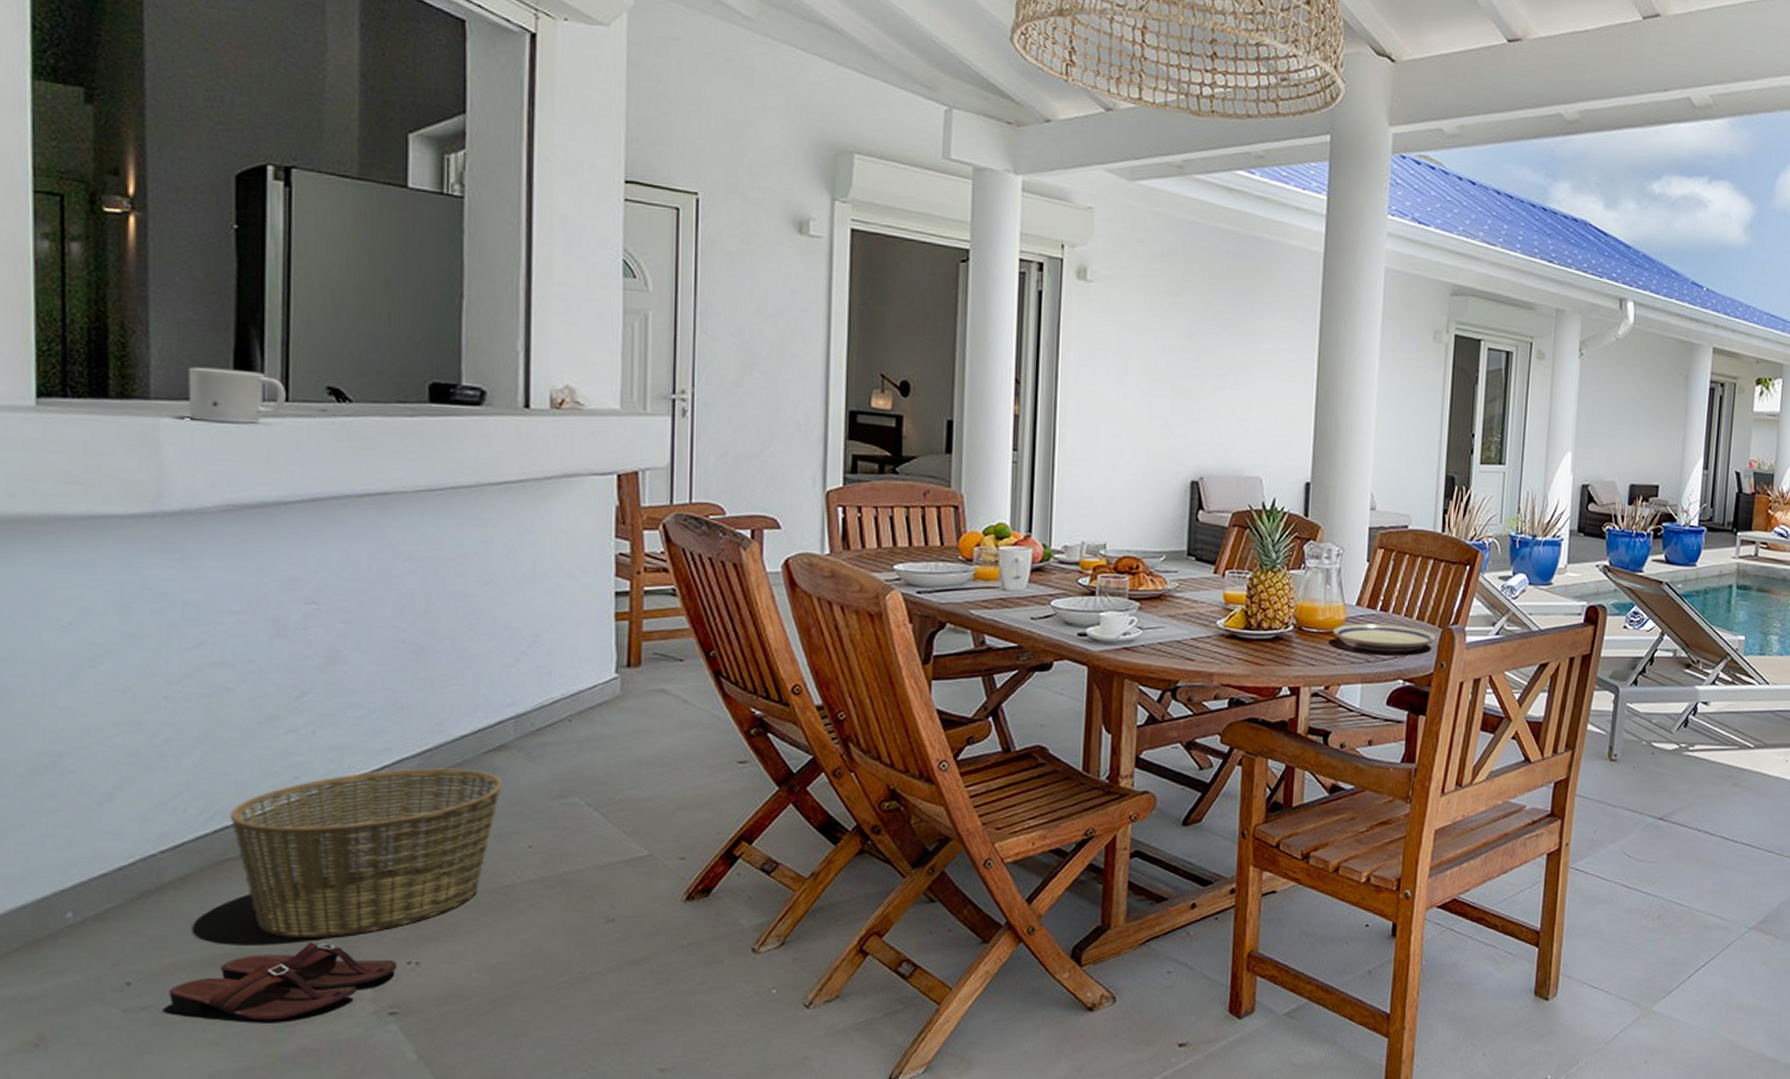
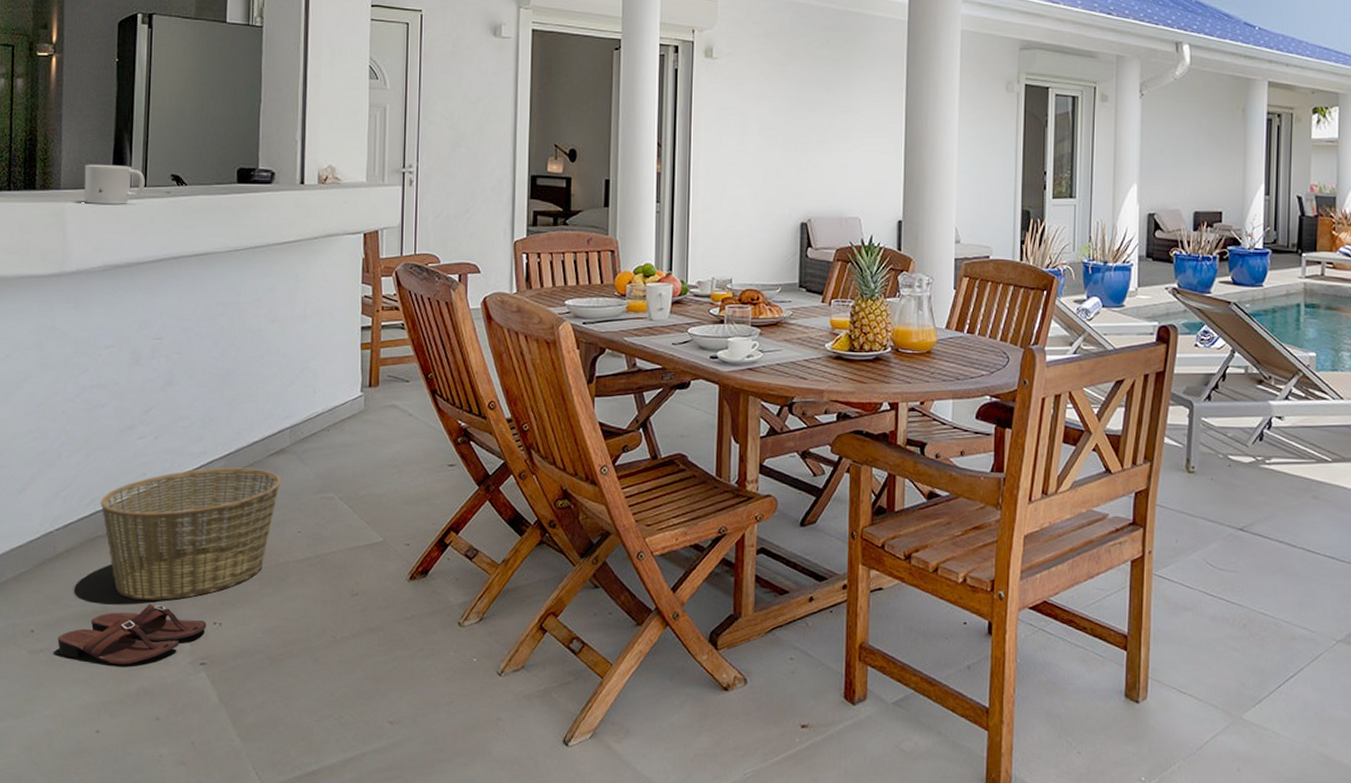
plate: present [1332,623,1436,653] -> none [925,345,1018,371]

